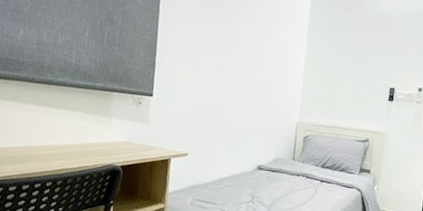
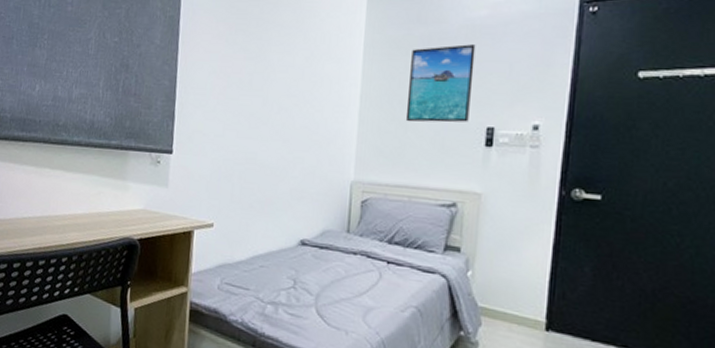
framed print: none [336,28,385,84] -> present [405,44,476,123]

